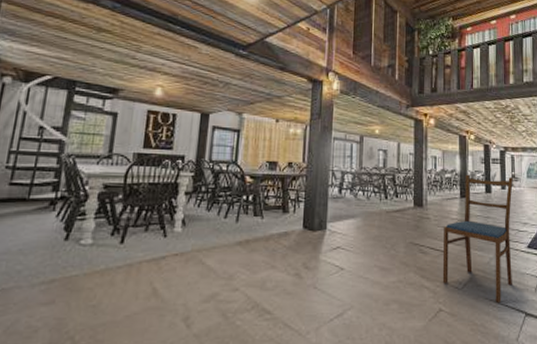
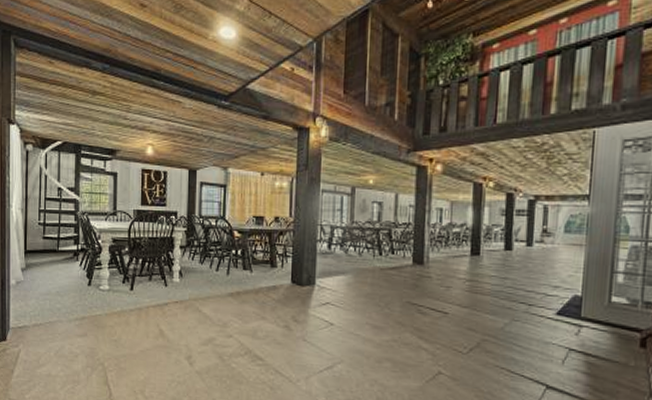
dining chair: present [442,174,513,302] -> none [443,228,544,372]

